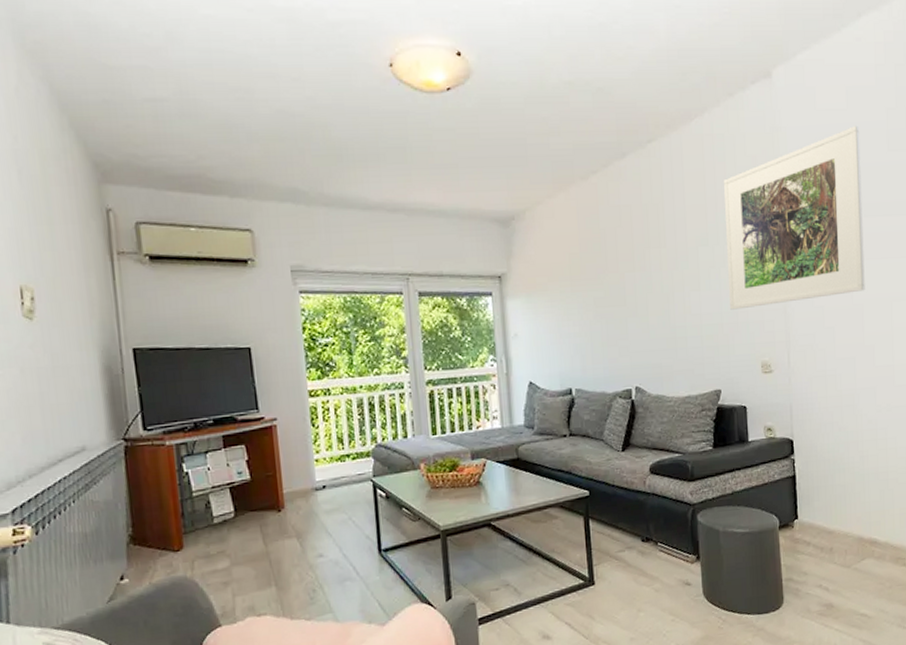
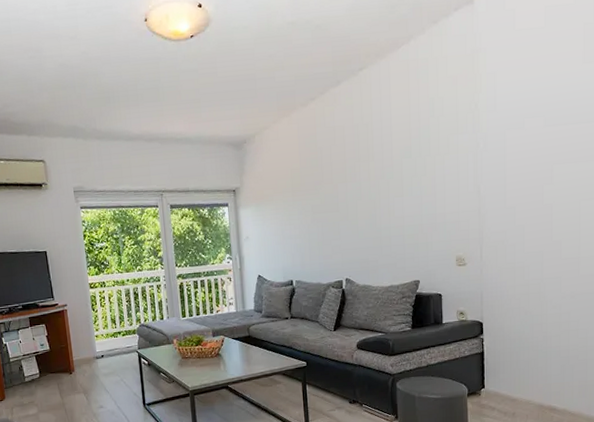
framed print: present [723,125,865,310] -> none [426,41,556,213]

